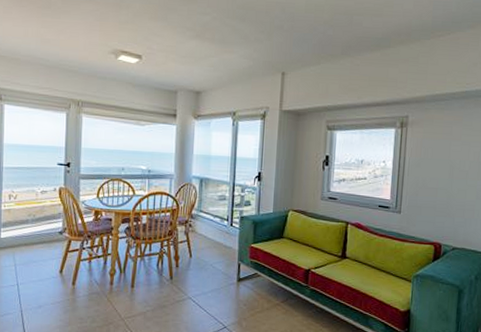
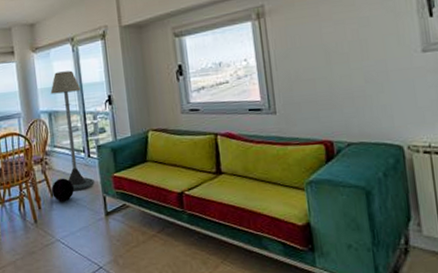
ball: none [190,241,213,263] -> present [51,178,75,201]
floor lamp: none [205,142,235,255] -> present [50,70,95,190]

